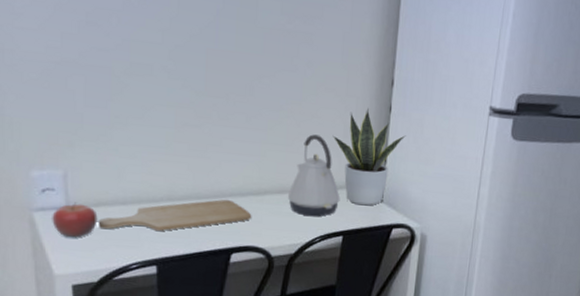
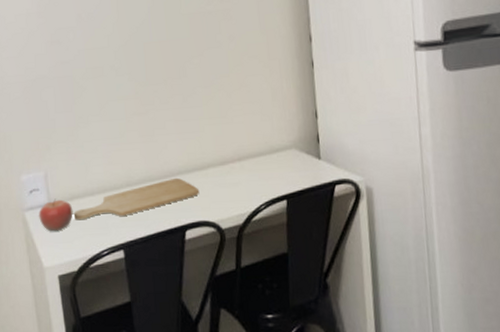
kettle: present [288,134,340,217] -> none [229,102,279,184]
potted plant: present [332,107,406,206] -> none [262,66,333,166]

